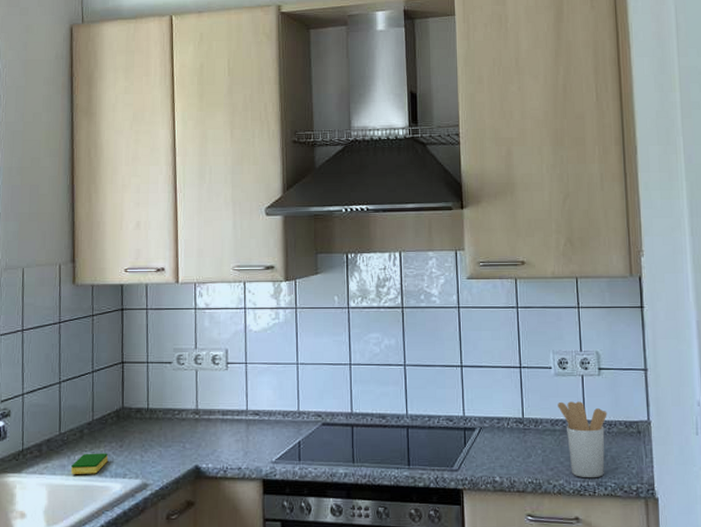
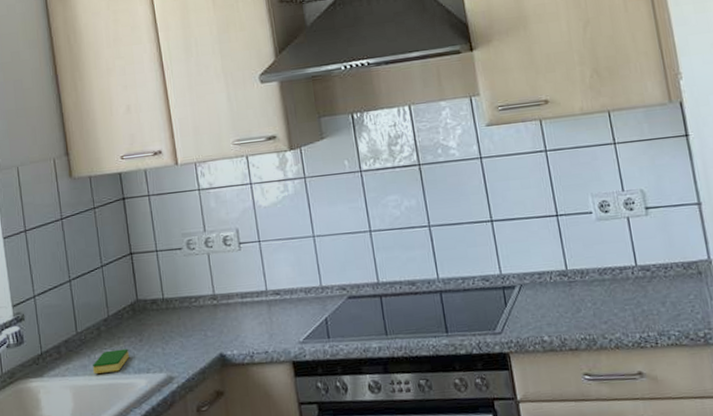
utensil holder: present [558,401,607,478] -> none [603,246,665,329]

